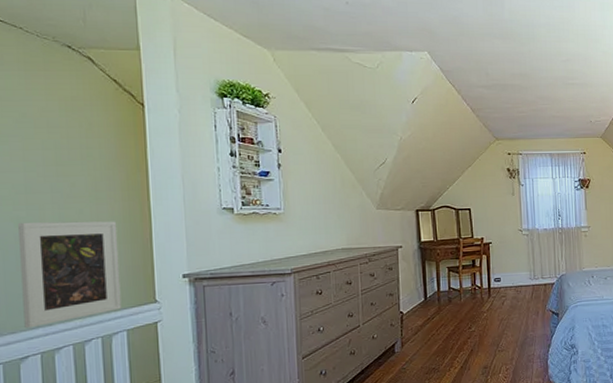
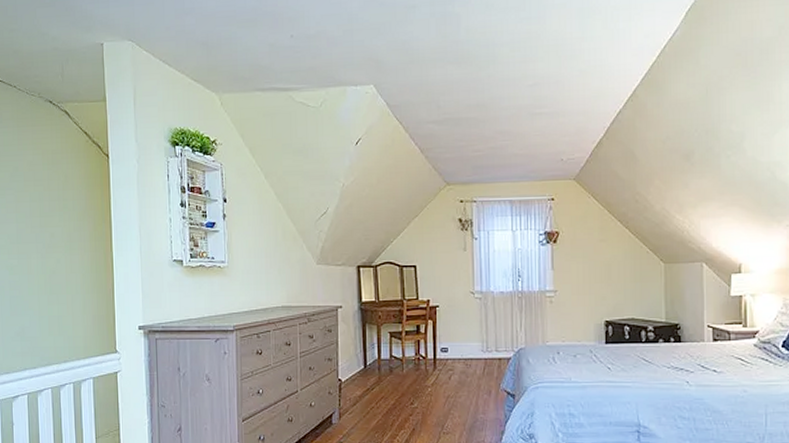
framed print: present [18,221,122,328] -> none [12,270,89,370]

